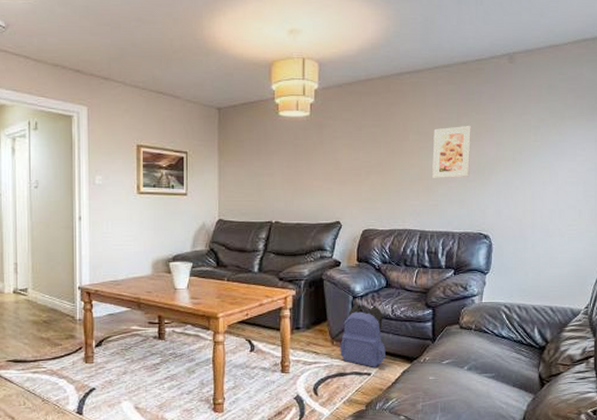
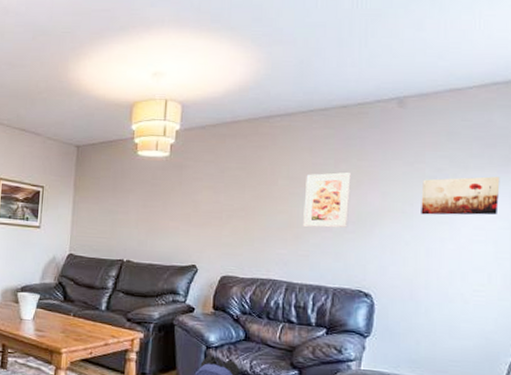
wall art: none [528,125,588,161] -> present [421,176,500,215]

